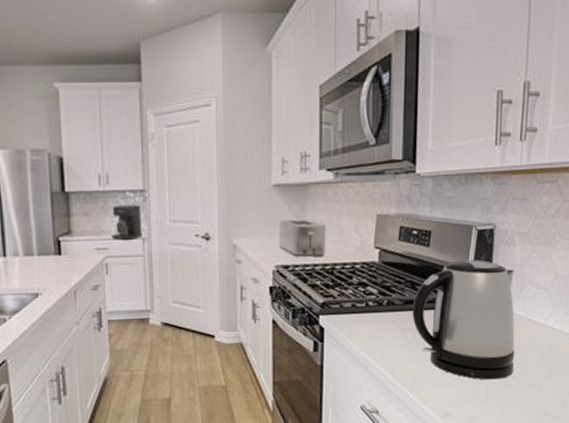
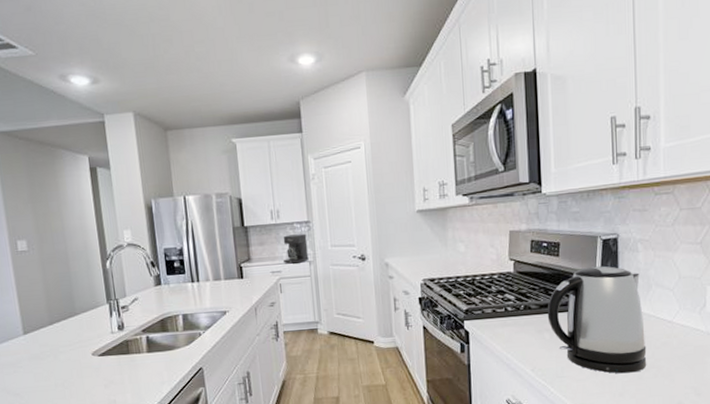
toaster: present [279,219,327,258] -> none [424,239,466,271]

